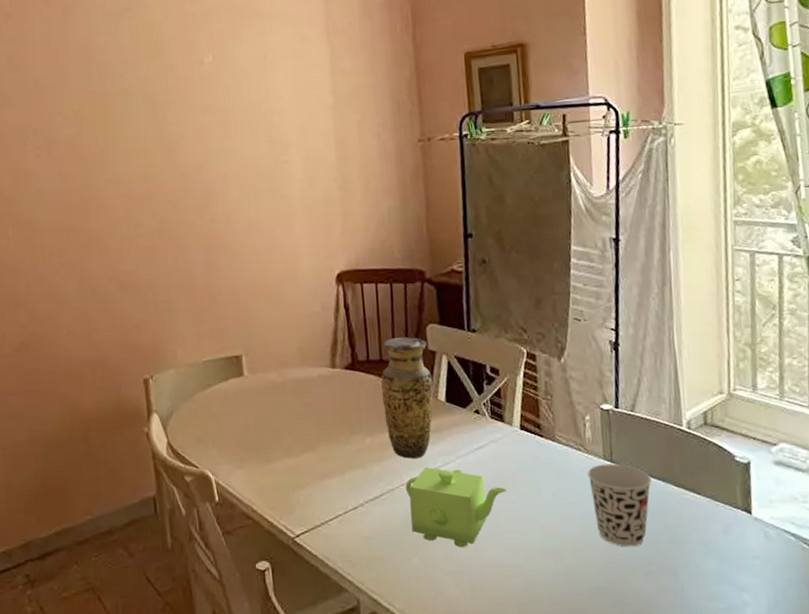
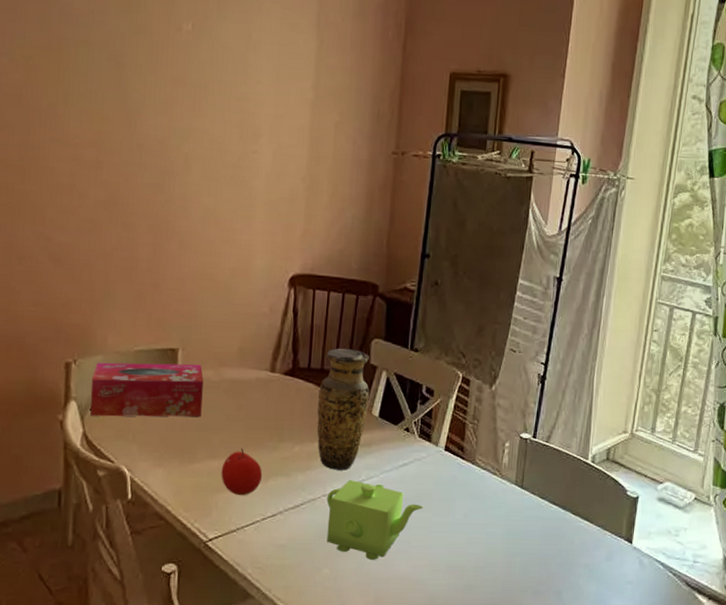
tissue box: none [168,367,272,426] -> present [90,362,204,417]
fruit: none [298,444,338,491] -> present [221,447,262,496]
cup: present [587,463,652,547] -> none [498,489,554,568]

